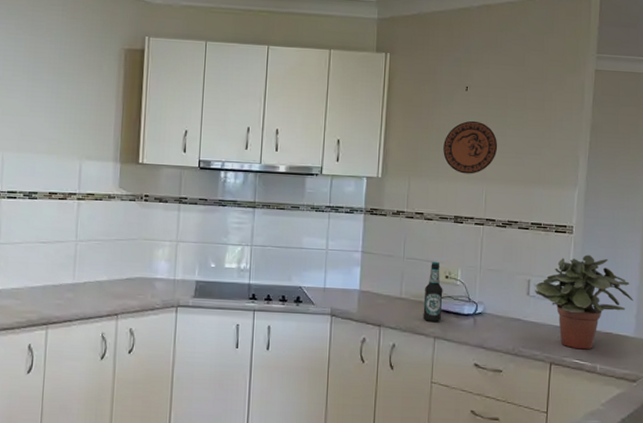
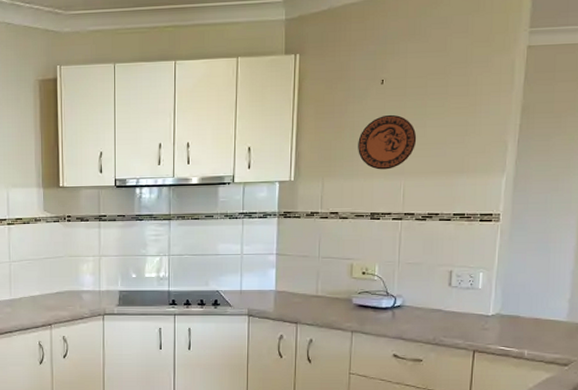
bottle: present [423,261,443,322] -> none [340,258,360,316]
potted plant: present [534,255,633,350] -> none [456,242,567,336]

